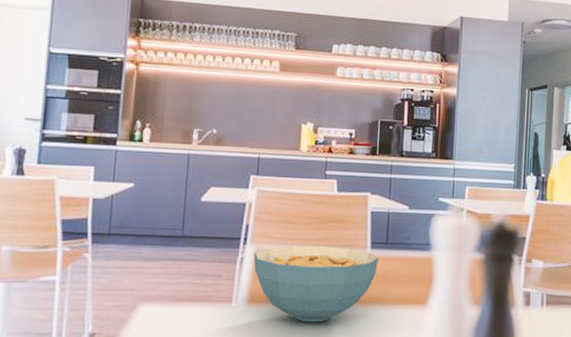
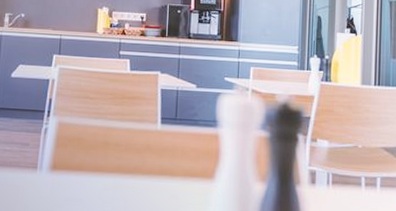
cereal bowl: present [253,245,379,323] -> none [56,119,169,191]

